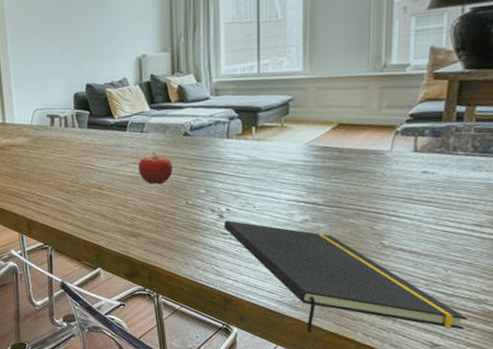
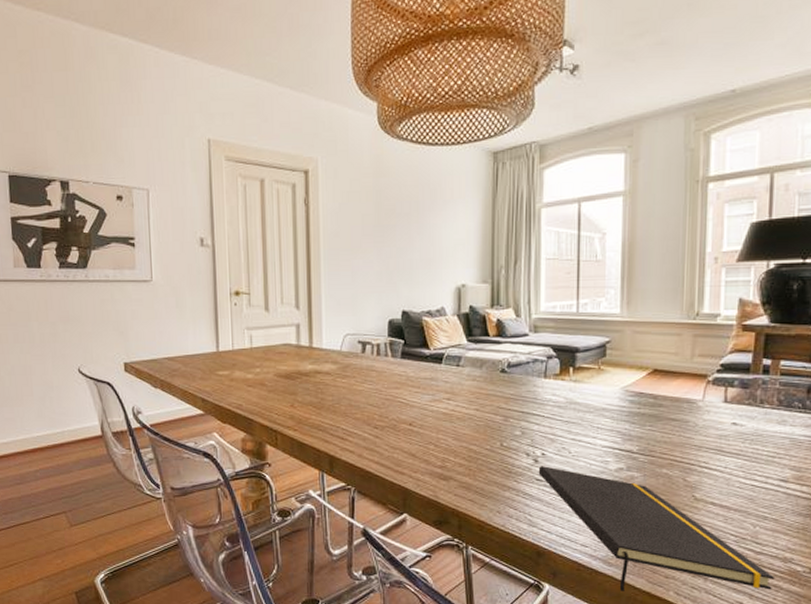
fruit: present [138,152,173,184] -> none [453,388,488,423]

